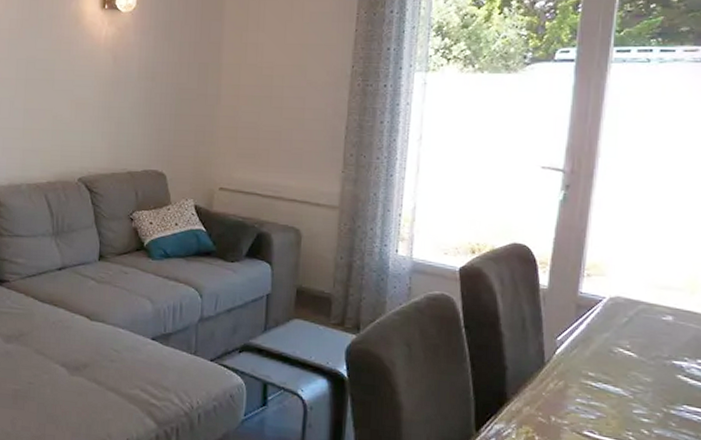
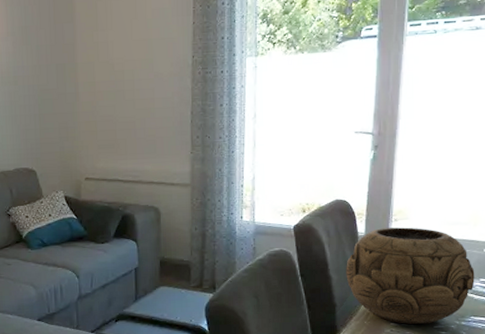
decorative bowl: none [521,282,690,407] -> present [346,227,475,325]

